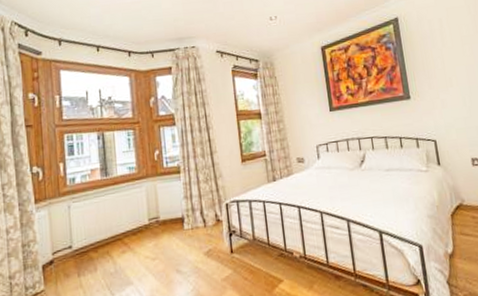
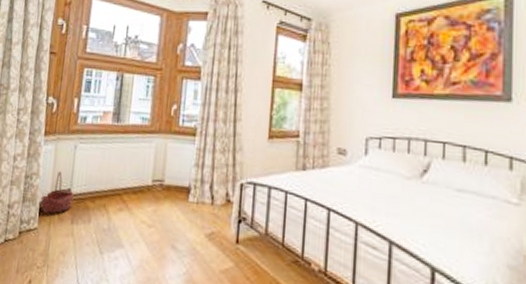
basket: none [42,232,76,274] -> present [40,171,74,214]

